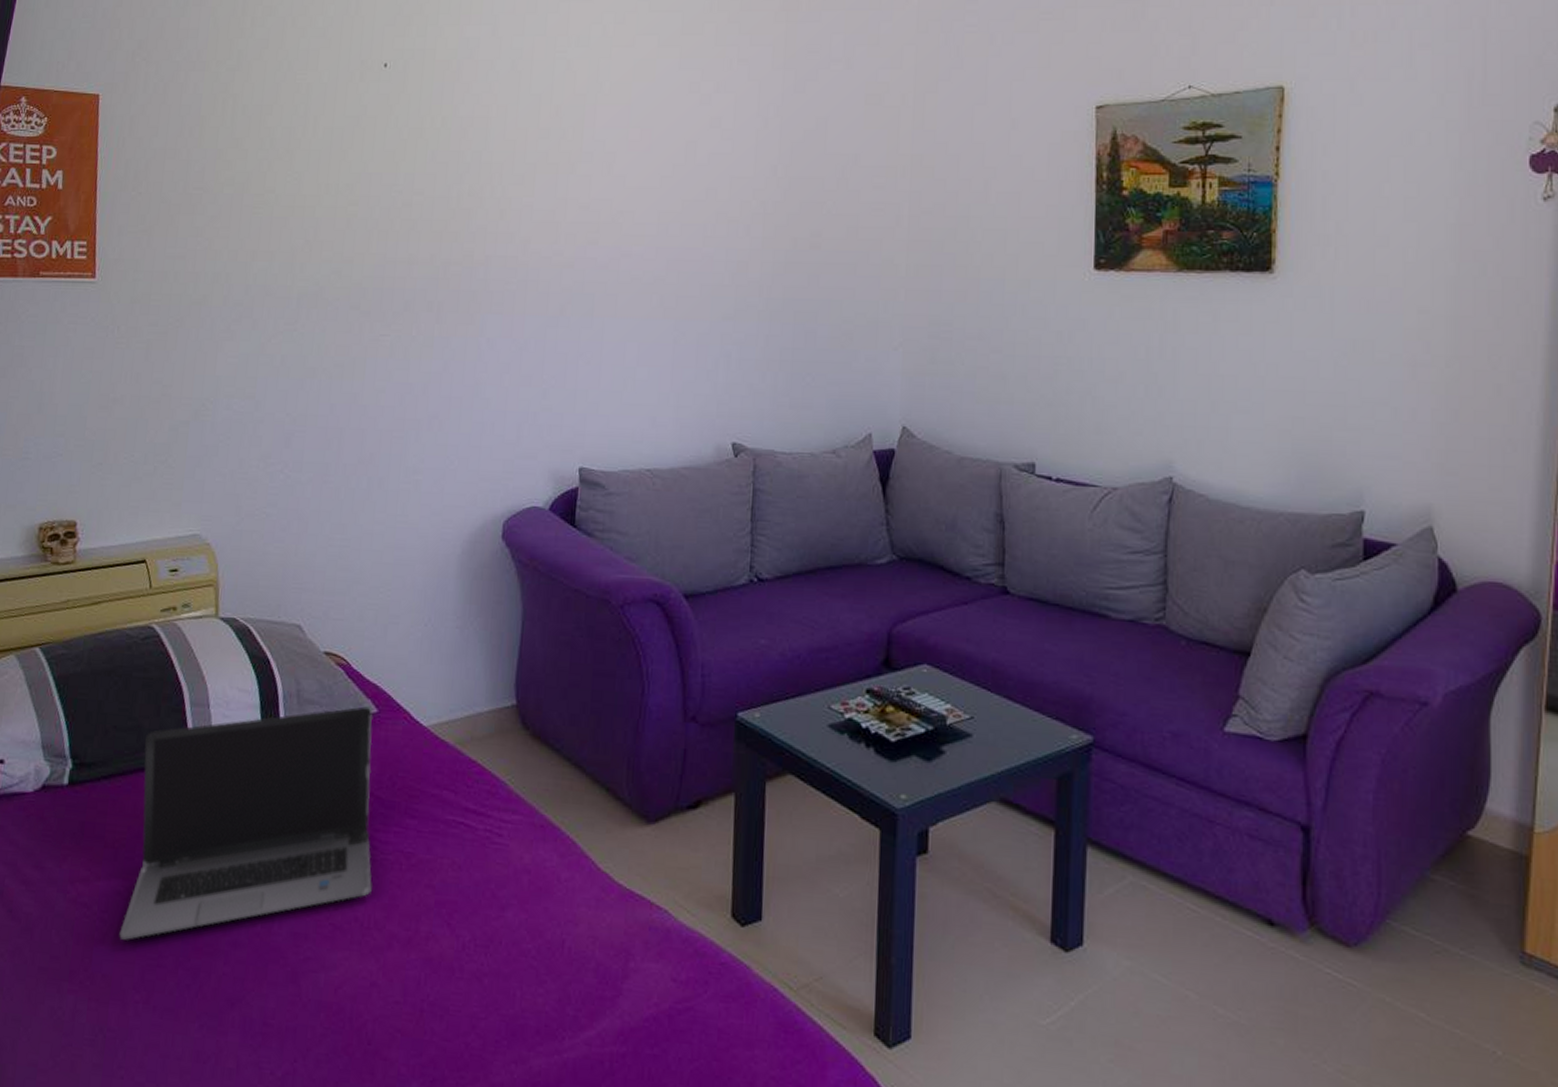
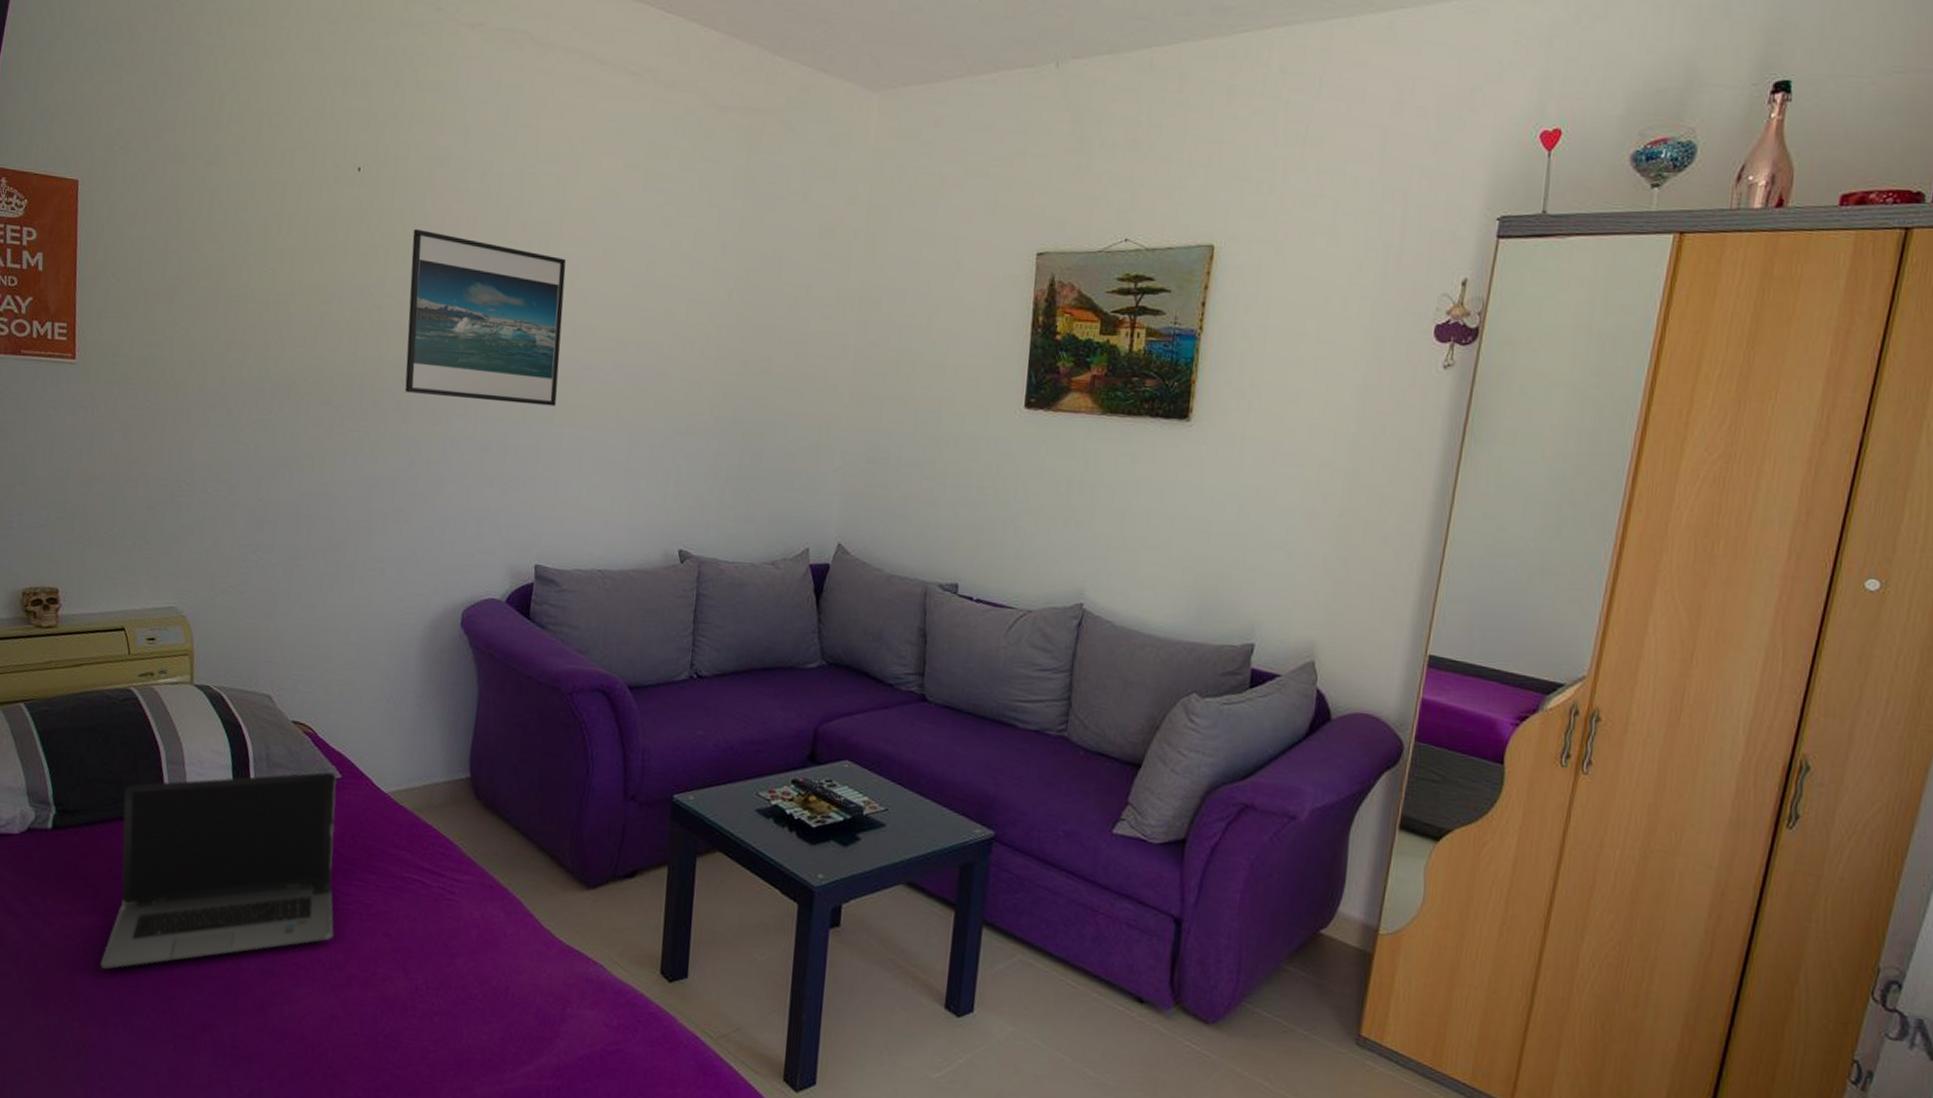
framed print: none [437,122,602,298] -> present [404,228,566,407]

